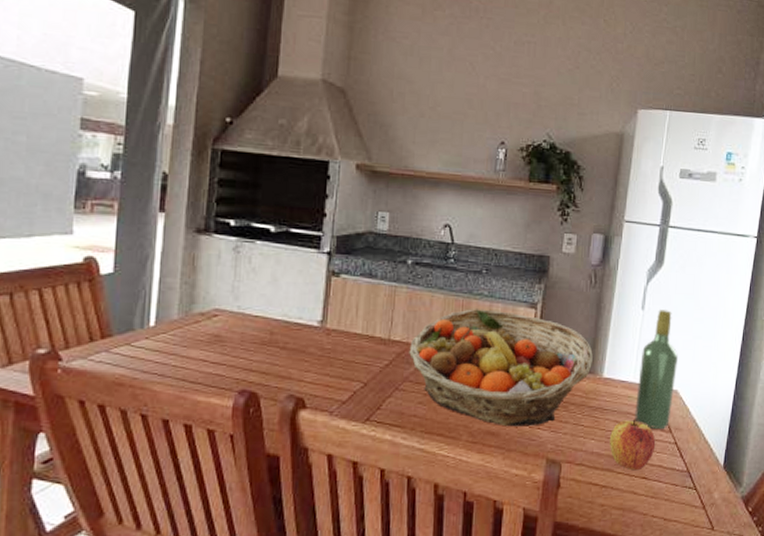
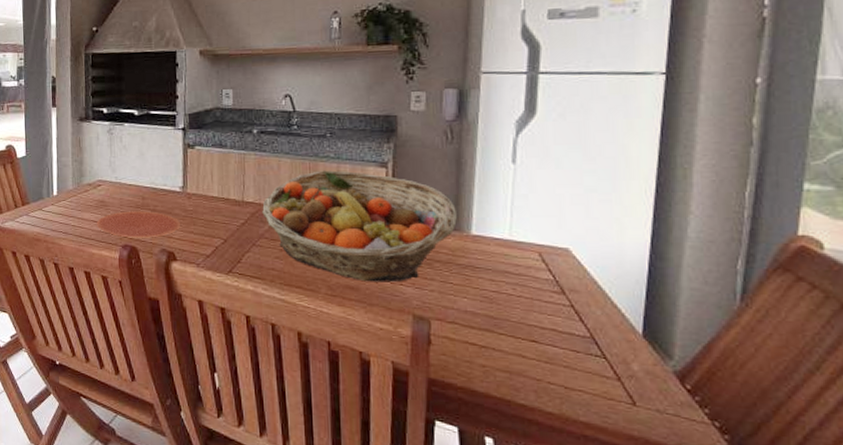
plate: none [206,348,314,382] -> present [96,211,180,238]
apple: present [610,420,656,471] -> none [486,279,545,333]
wine bottle: present [635,310,678,430] -> none [514,162,566,291]

